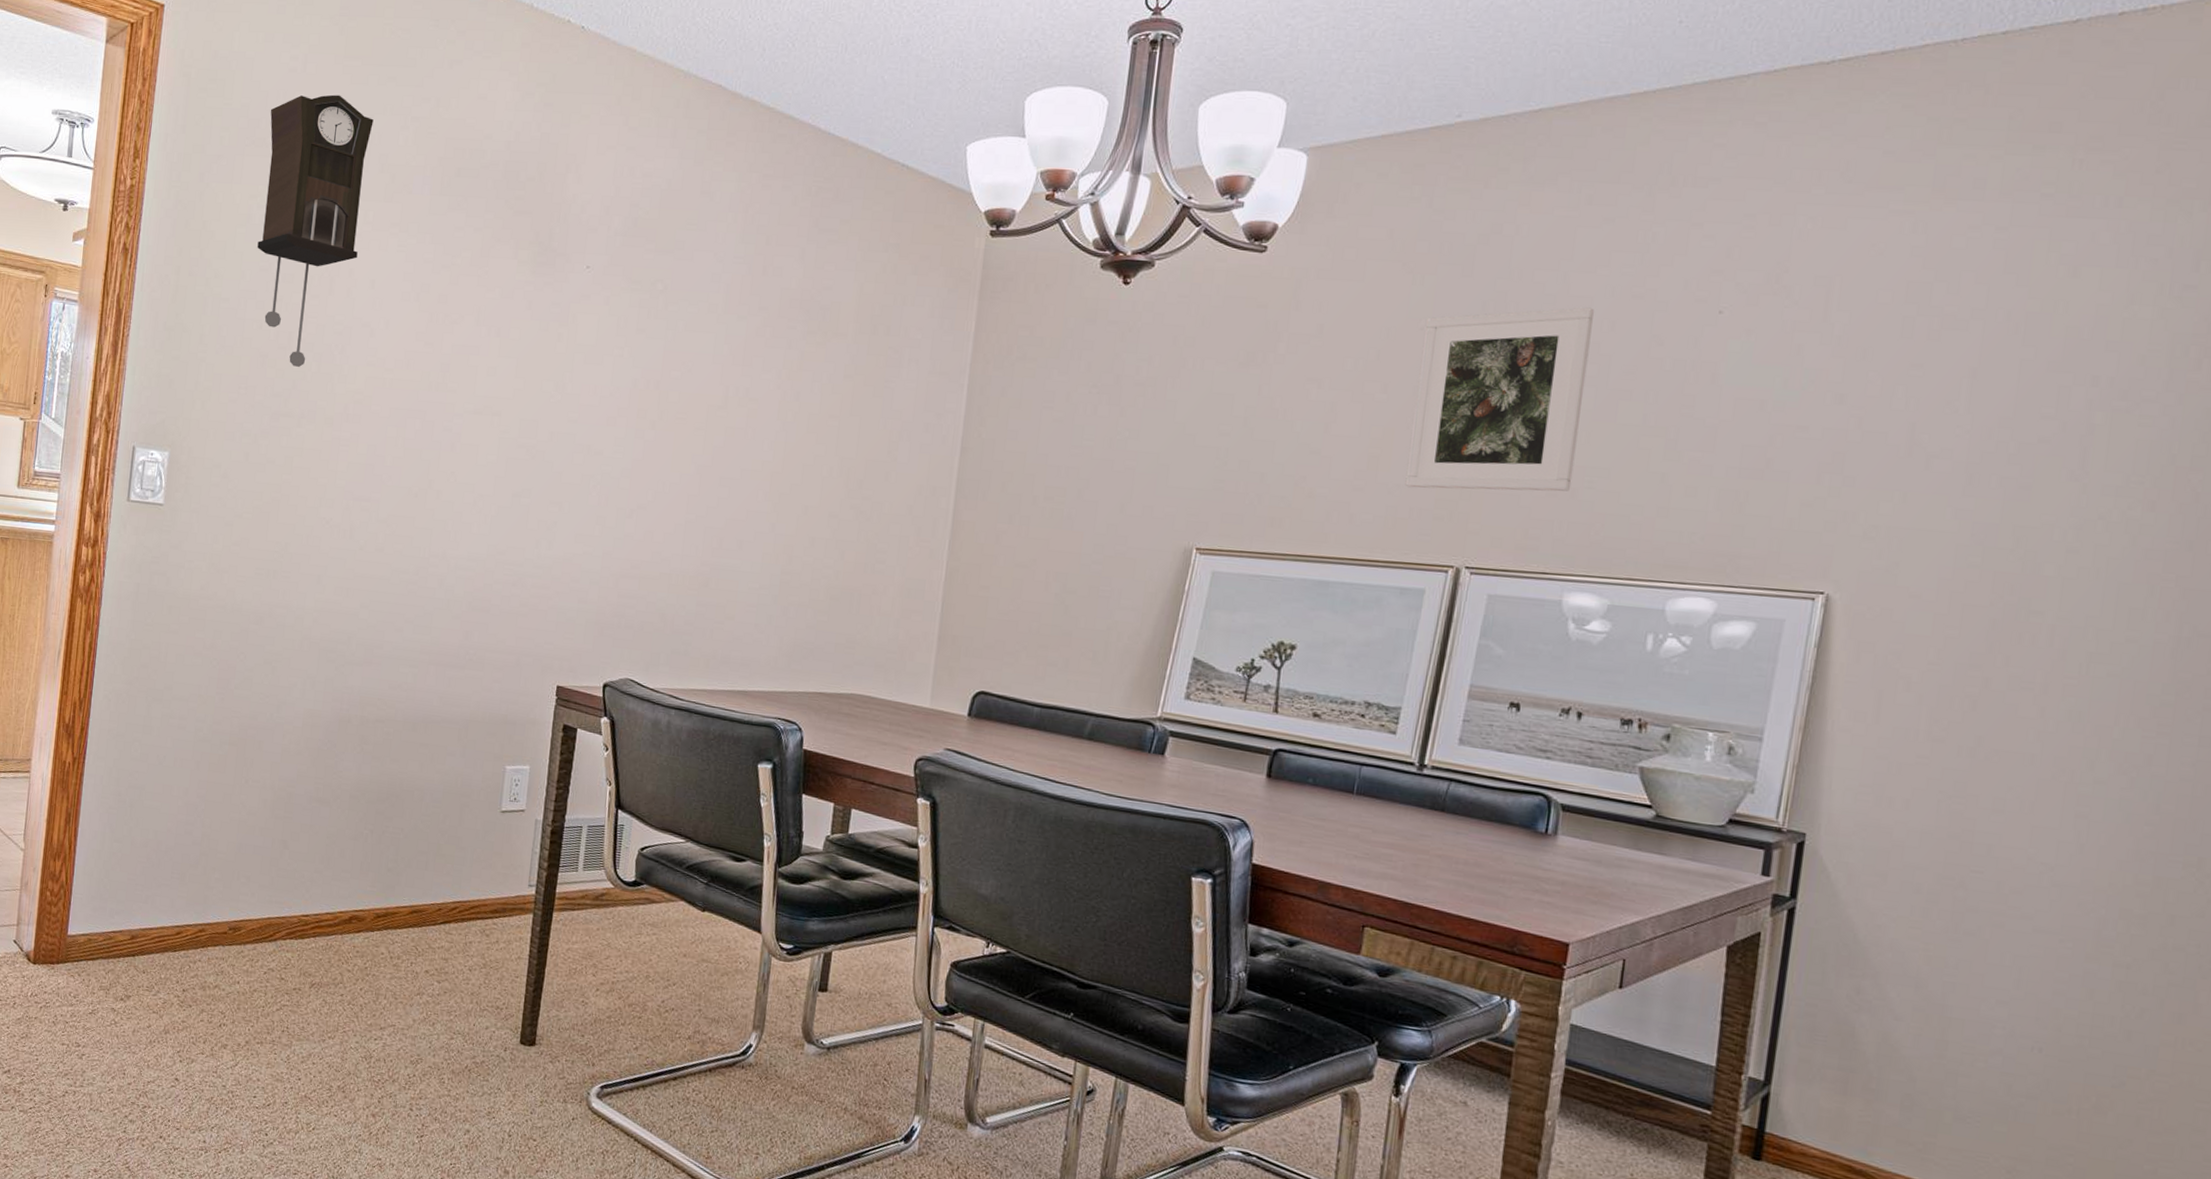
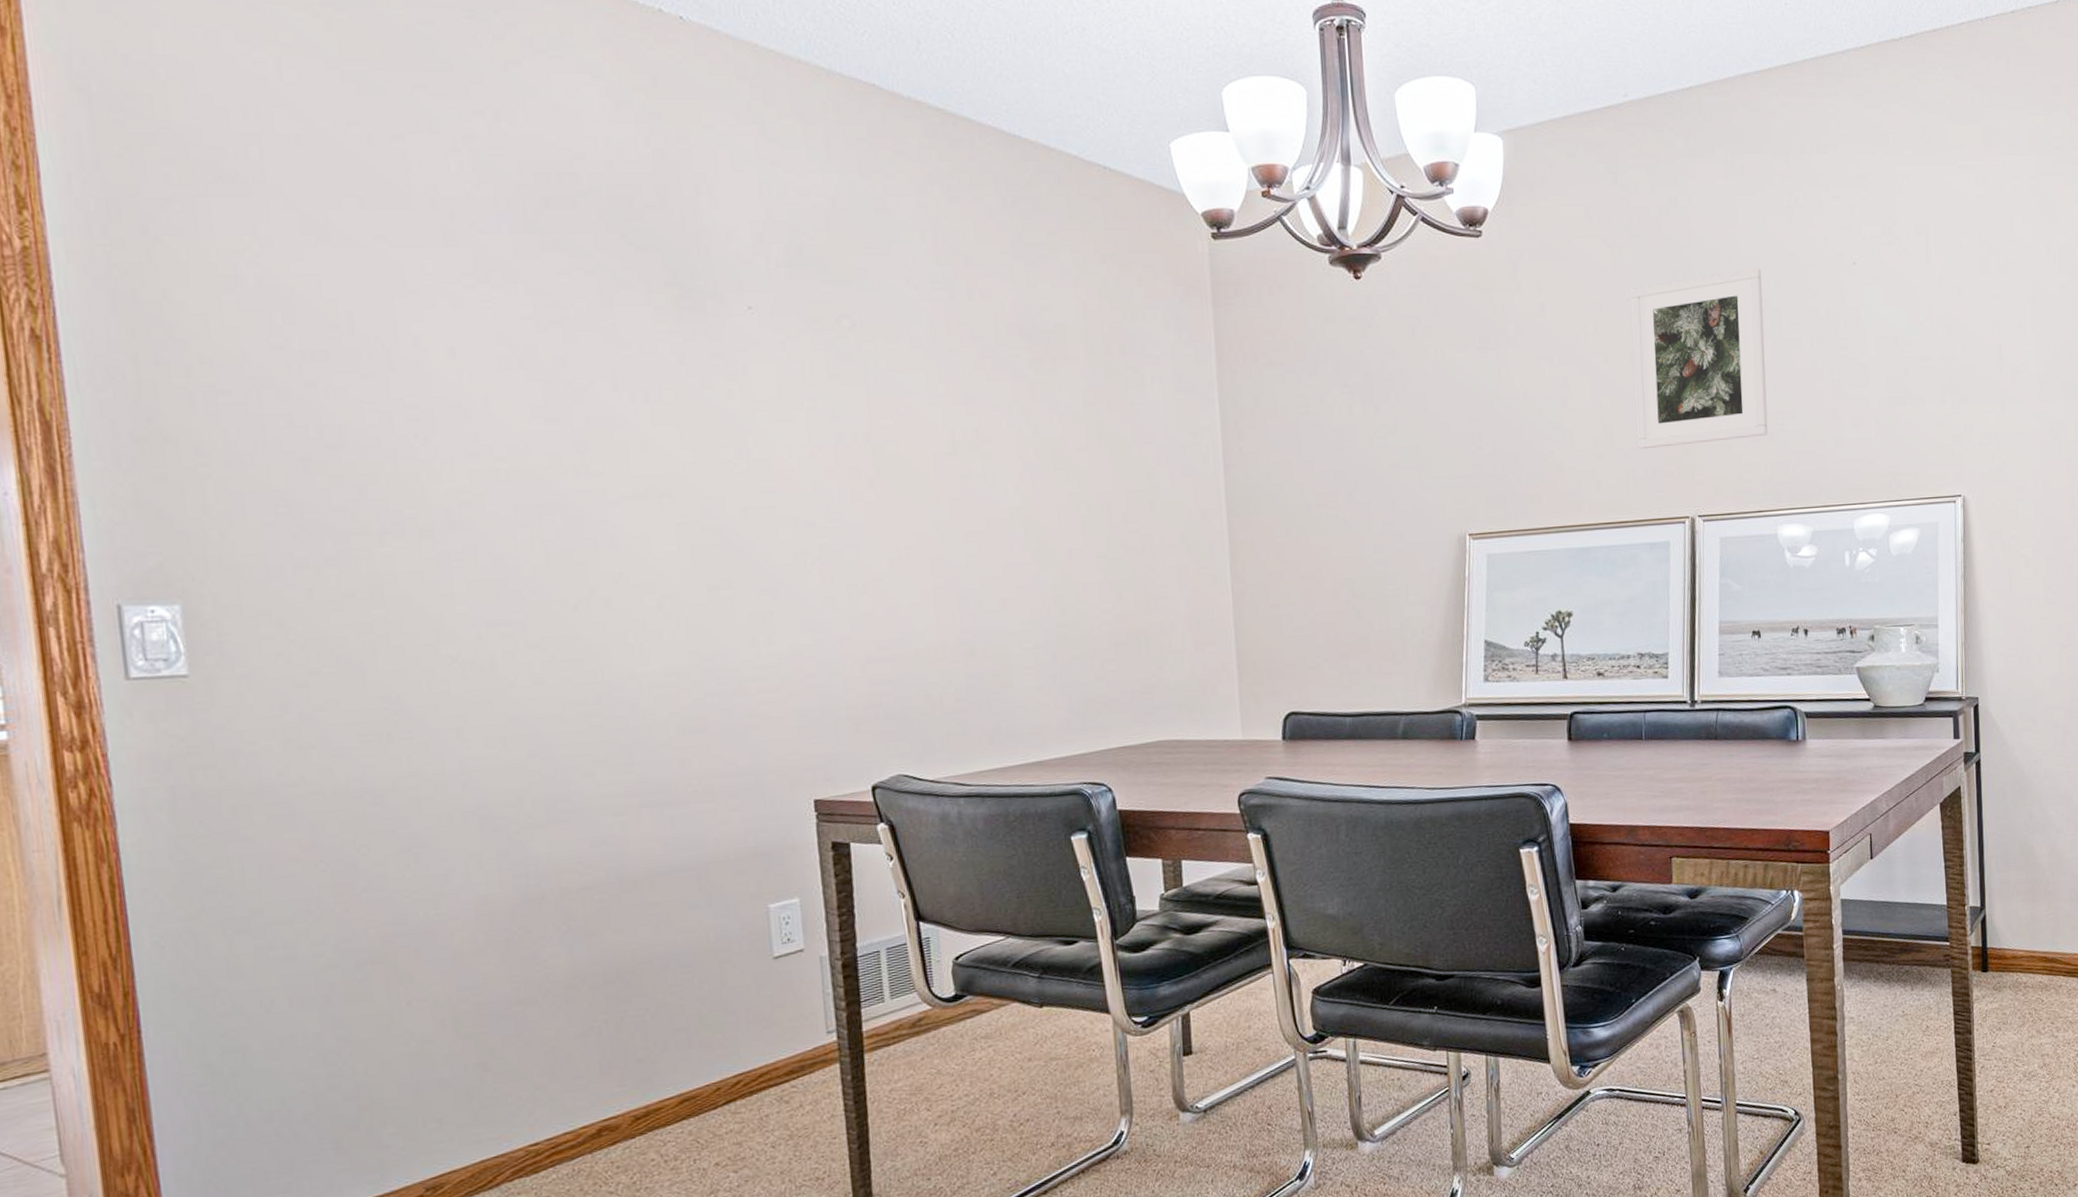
pendulum clock: present [257,94,374,367] -> none [237,110,421,469]

